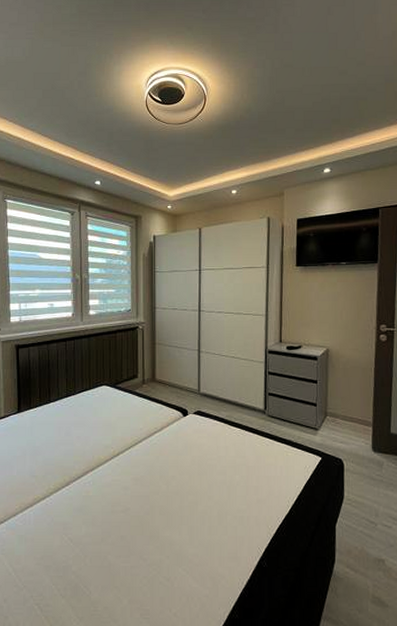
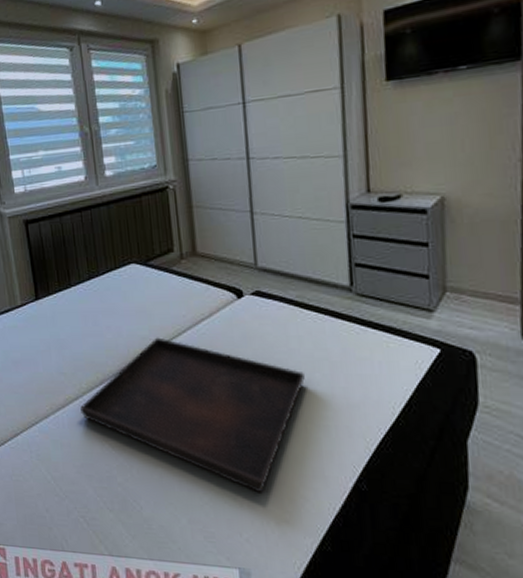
serving tray: none [46,446,228,574] -> present [80,337,305,494]

